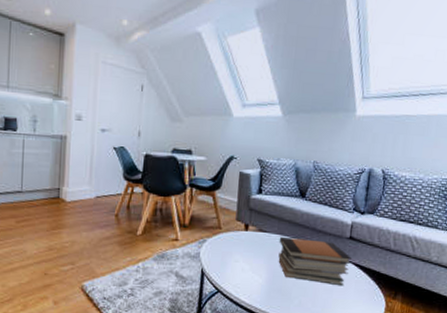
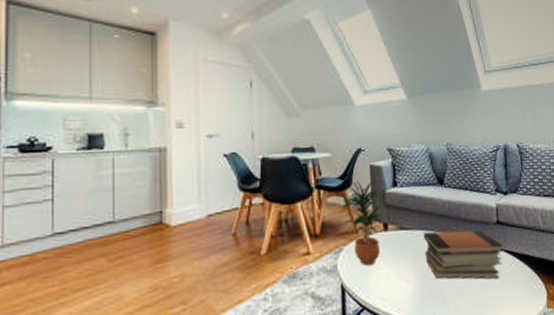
potted plant: none [209,184,246,257] -> present [341,181,382,265]

